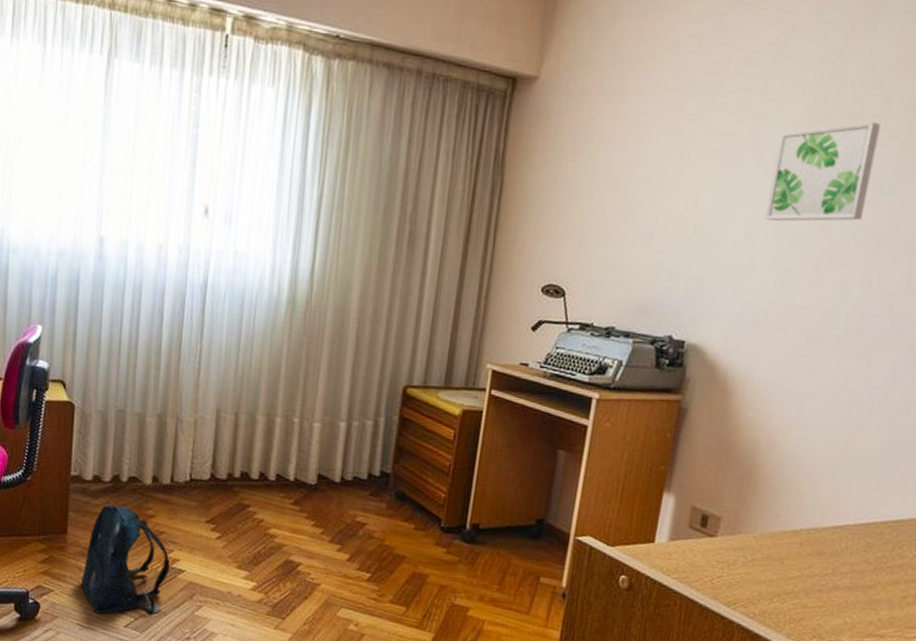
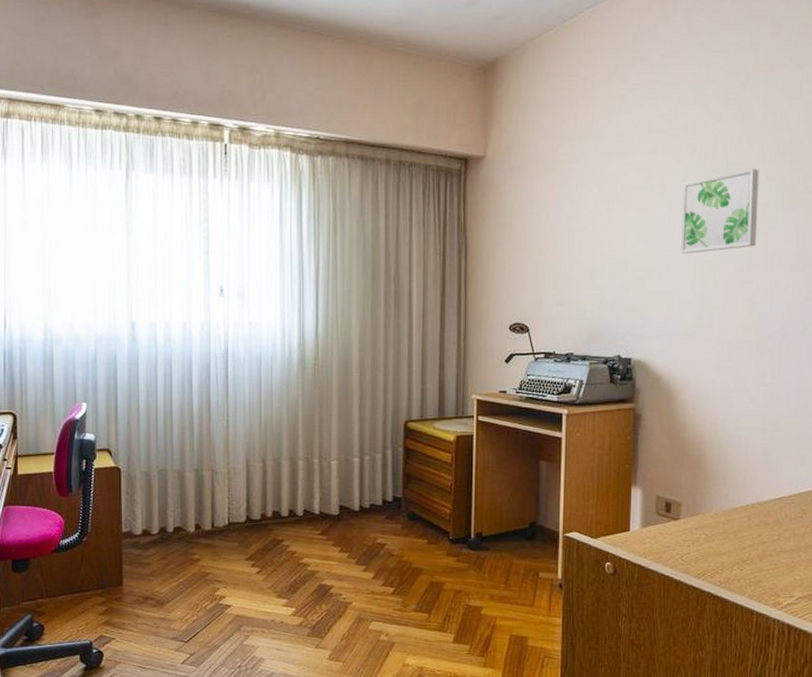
backpack: present [80,503,170,614] -> none [138,553,217,654]

